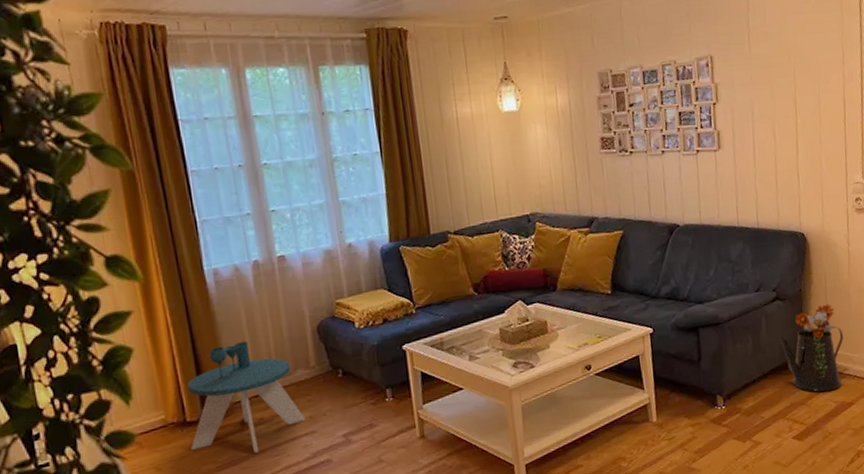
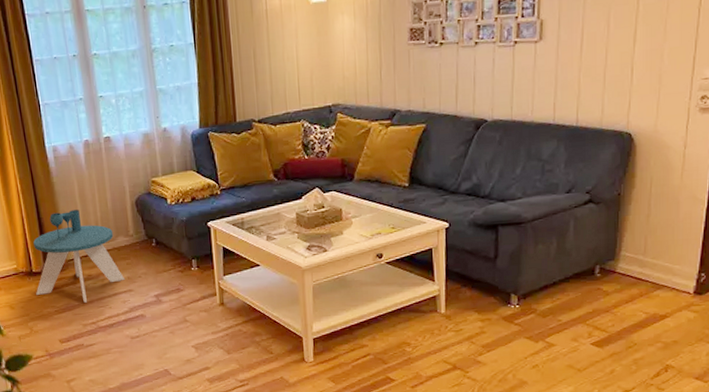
watering can: present [780,304,843,392] -> none [589,210,664,302]

